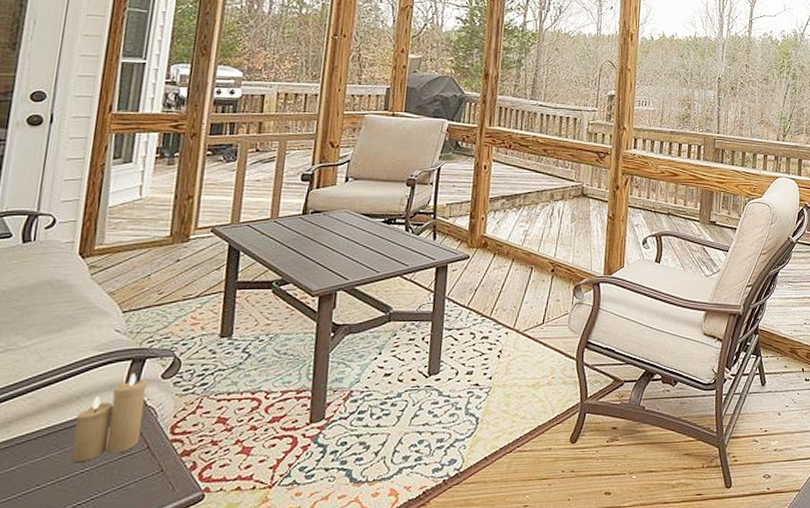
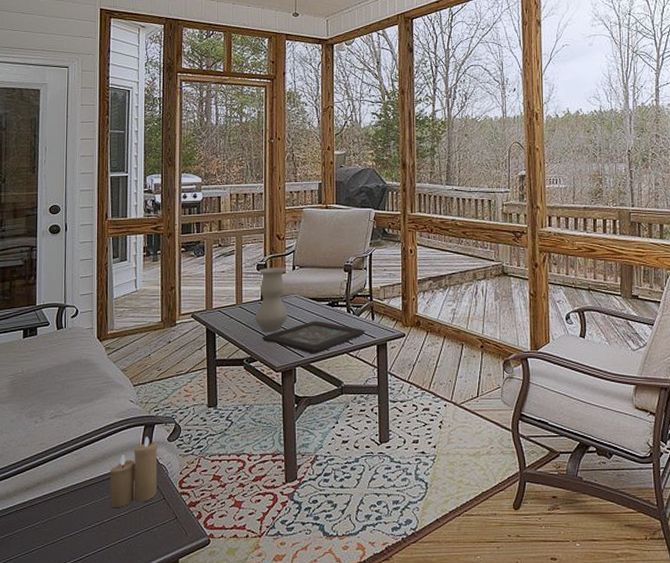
vase: none [292,177,339,251] -> present [255,267,287,332]
decorative tray: none [298,239,425,276] -> present [262,320,366,354]

